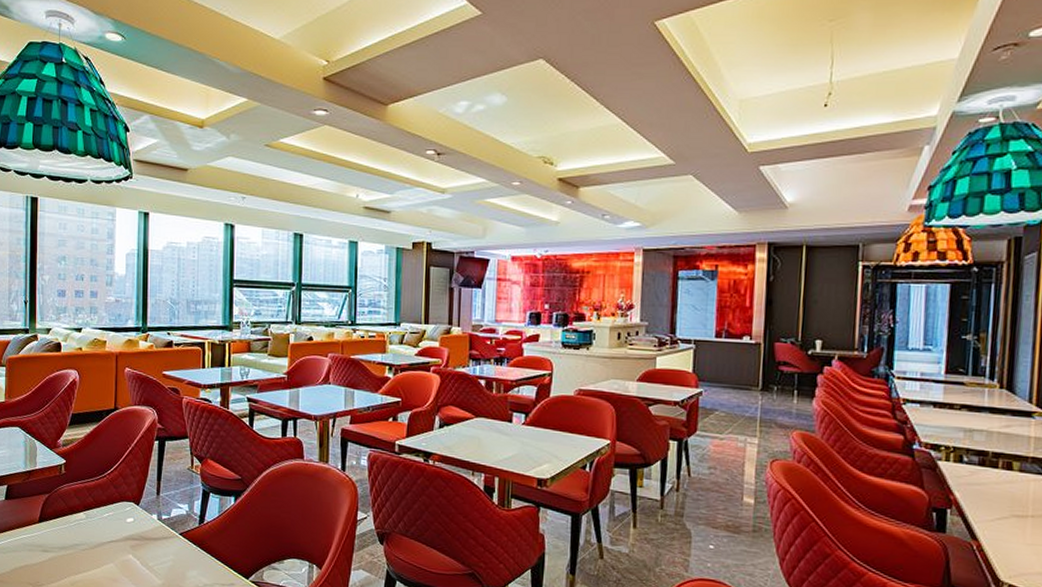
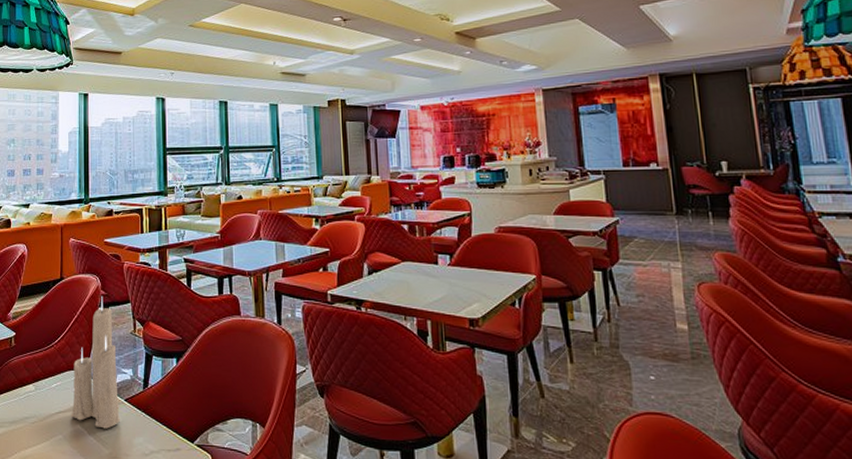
candle: none [122,429,174,561] -> present [70,295,120,429]

